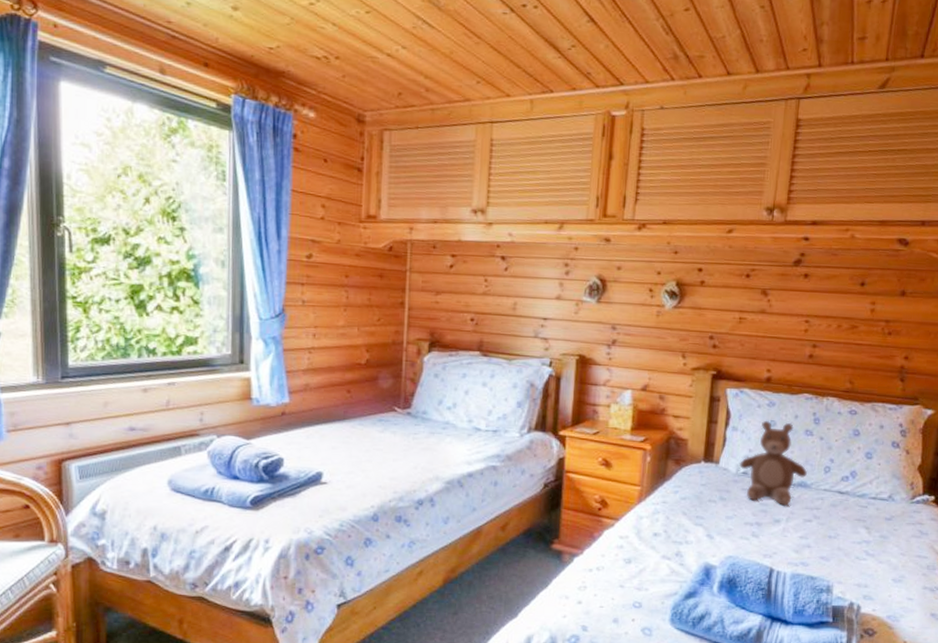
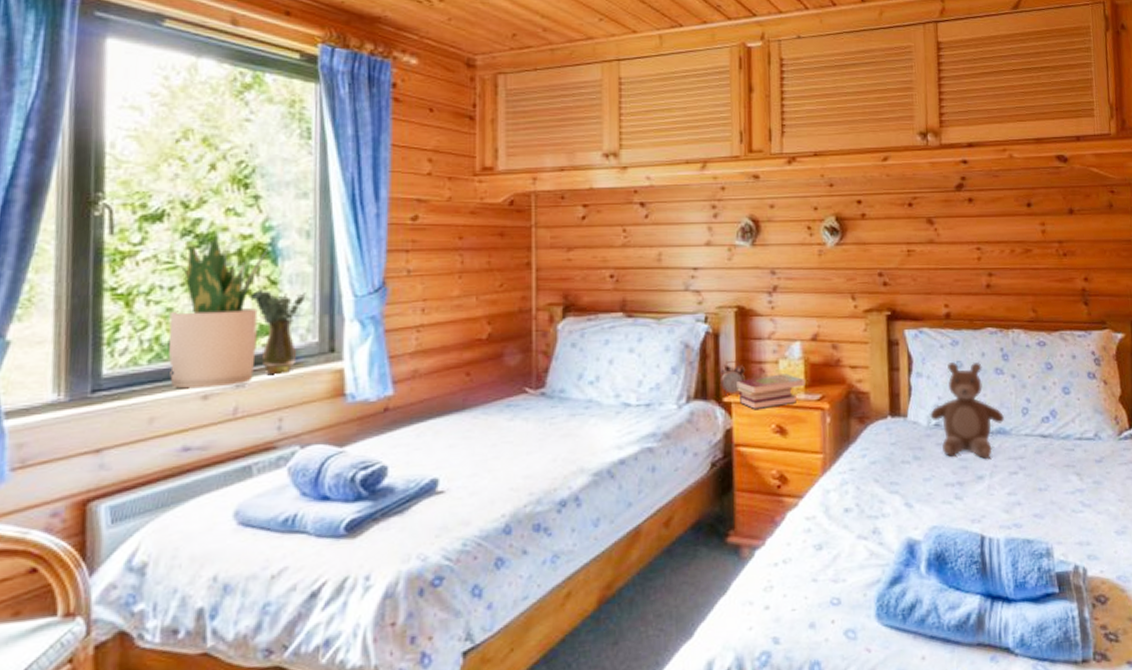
planter: none [116,260,192,384] -> present [168,236,269,389]
vase: none [178,304,222,378] -> present [250,286,306,375]
alarm clock: none [558,401,581,430] -> present [720,361,746,396]
books: none [572,416,632,445] -> present [736,373,805,410]

